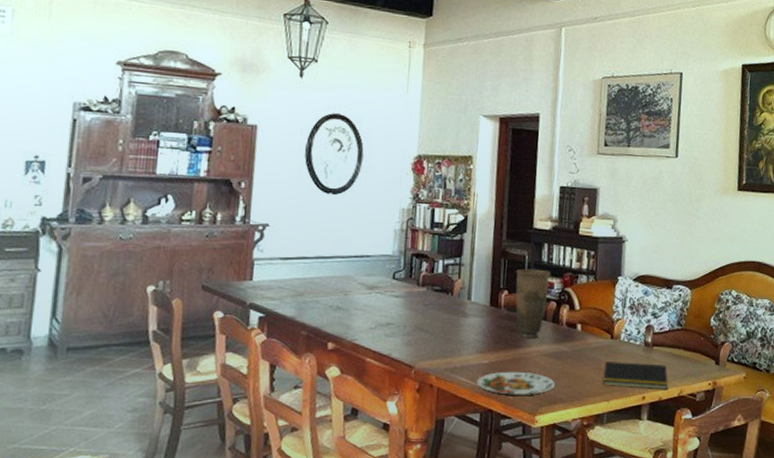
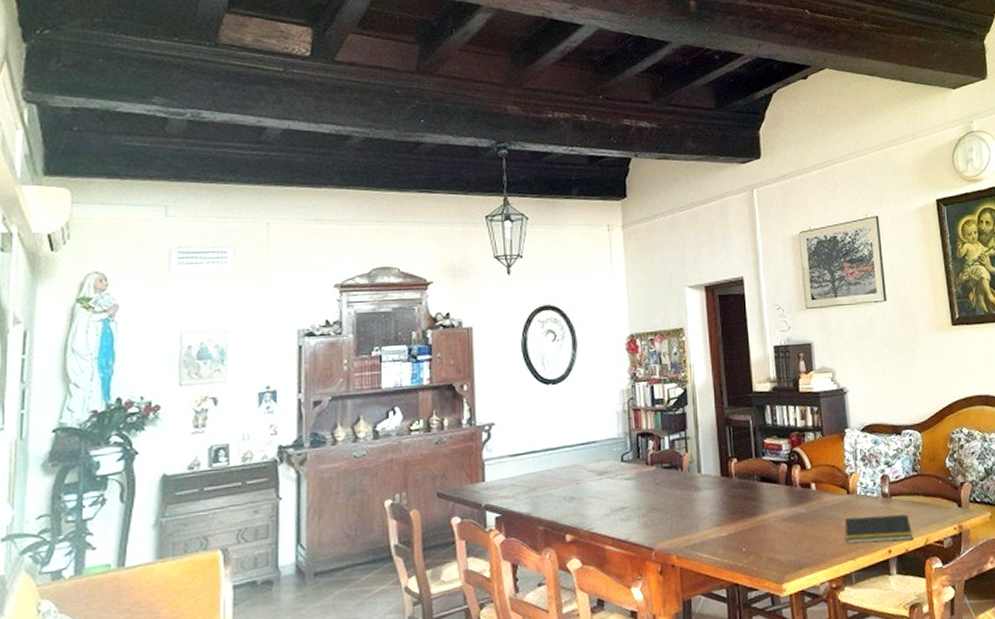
plate: present [476,371,555,395] -> none [718,539,797,566]
vase: present [515,268,550,338] -> none [742,432,778,505]

